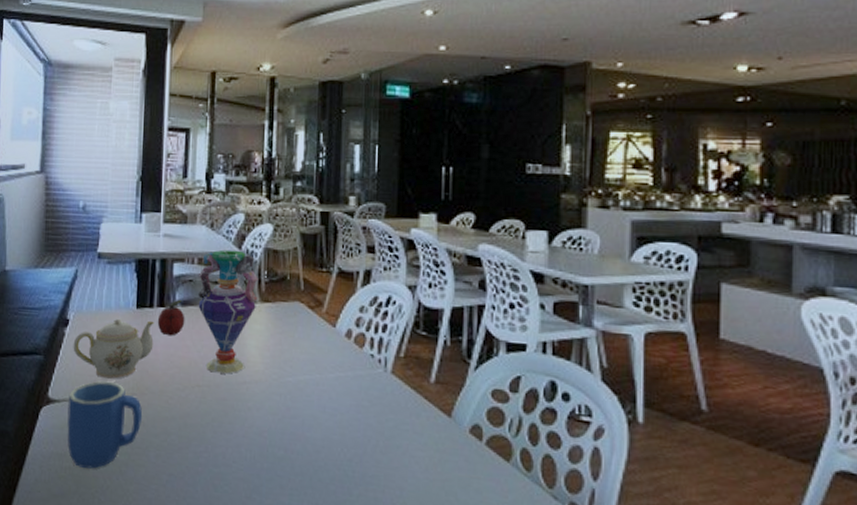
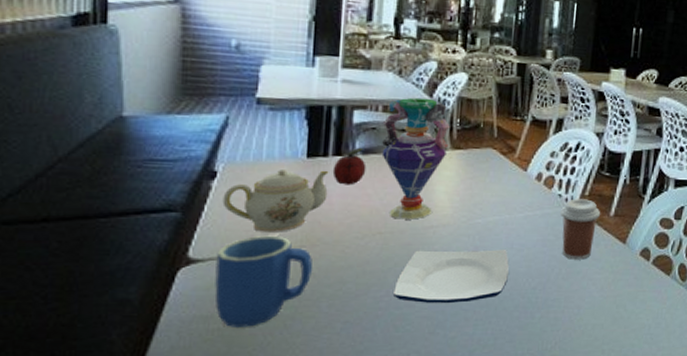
plate: none [212,406,322,468] -> present [394,250,509,303]
coffee cup: none [374,360,420,432] -> present [560,199,601,260]

